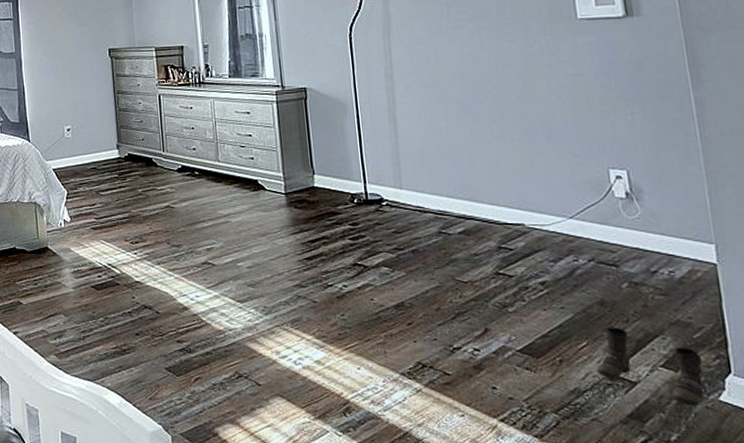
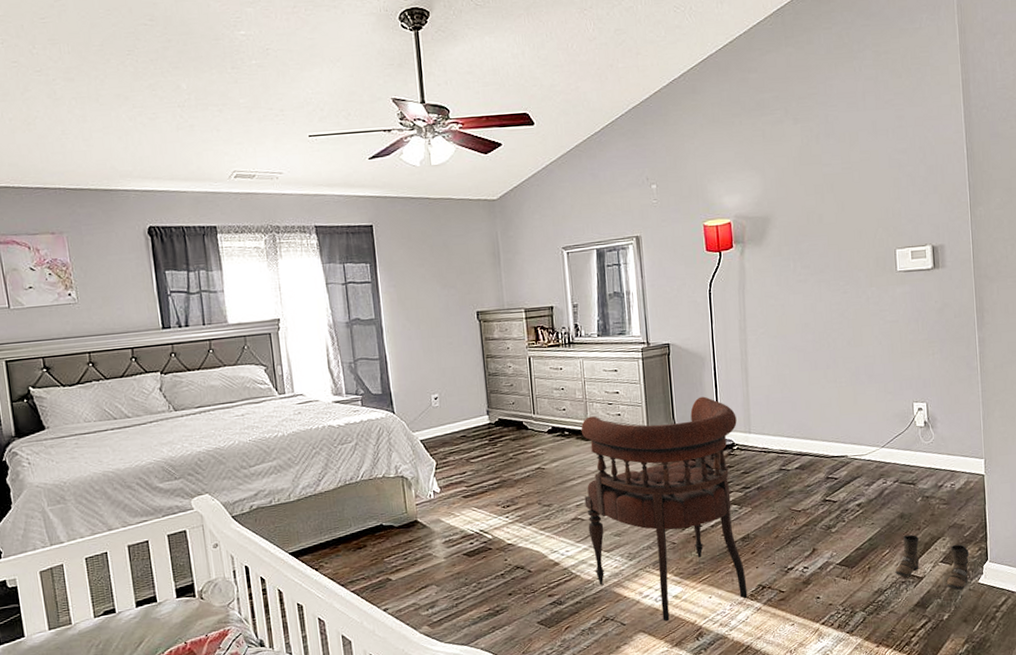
armchair: none [211,145,404,389] -> present [581,396,748,622]

